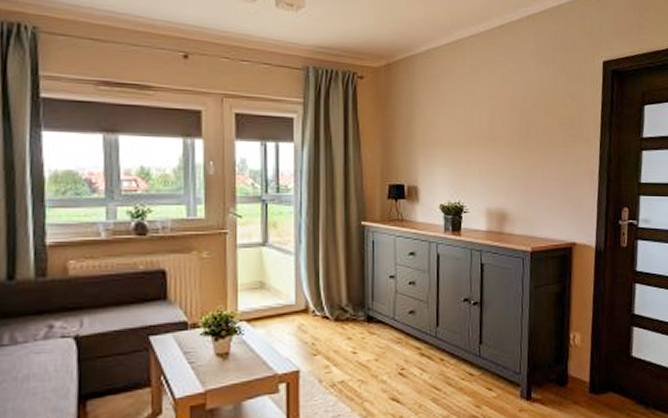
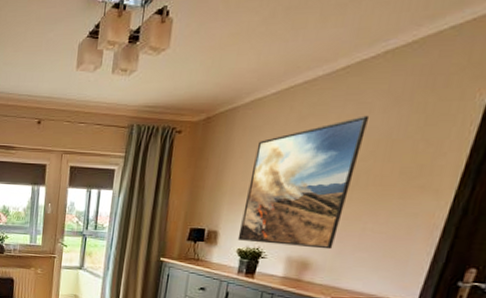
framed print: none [438,71,527,199] -> present [237,115,370,250]

